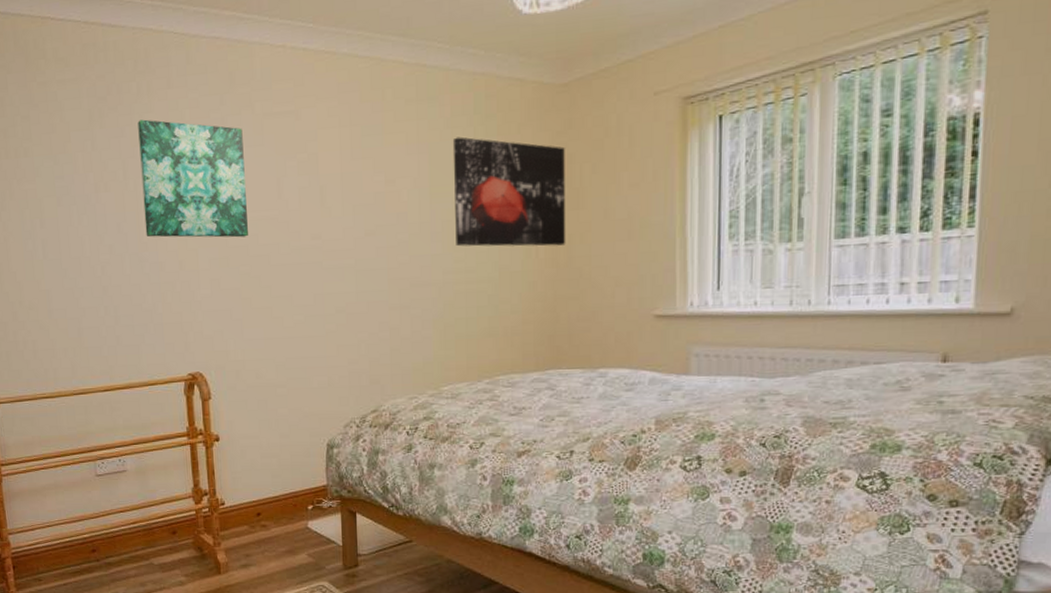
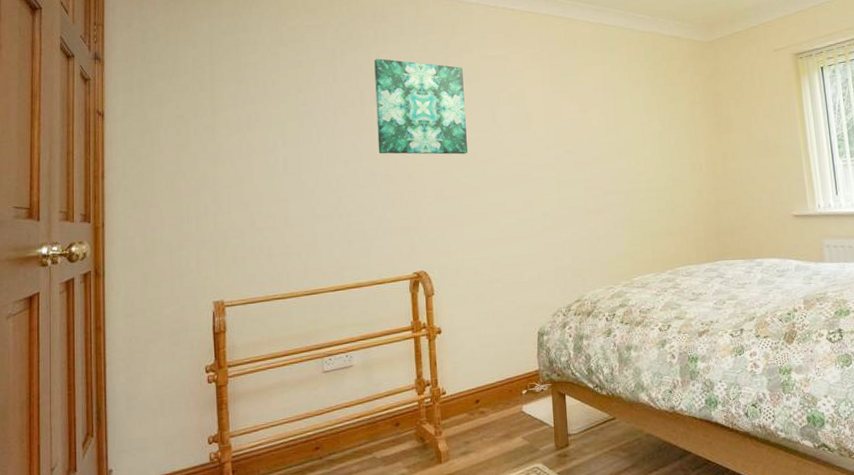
wall art: present [452,136,566,247] -> none [630,78,722,162]

